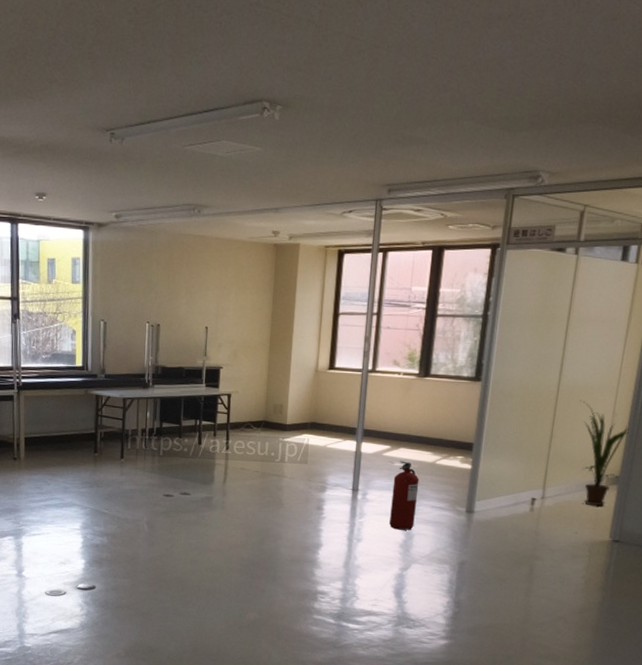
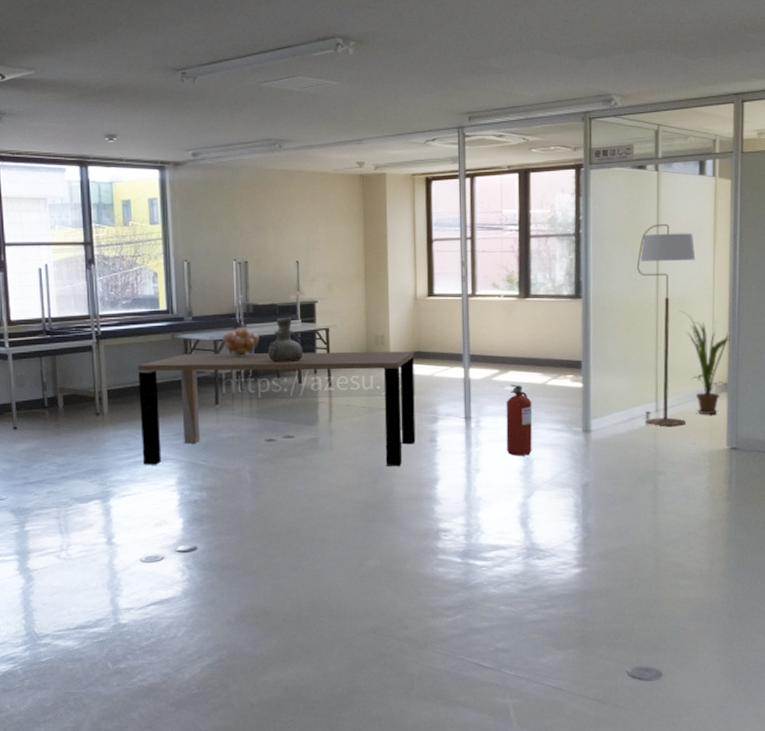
dining table: none [52,409,309,531] -> present [137,351,416,467]
fruit basket: none [130,388,165,415] -> present [222,327,259,356]
vase: none [172,380,205,423] -> present [267,317,304,362]
floor lamp: none [530,310,606,514] -> present [636,223,696,426]

